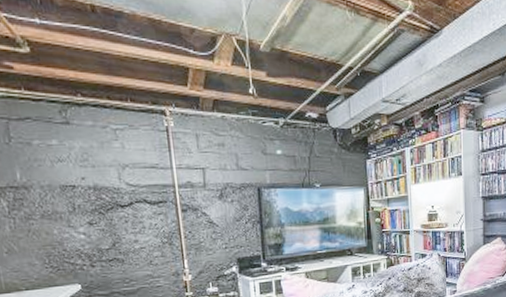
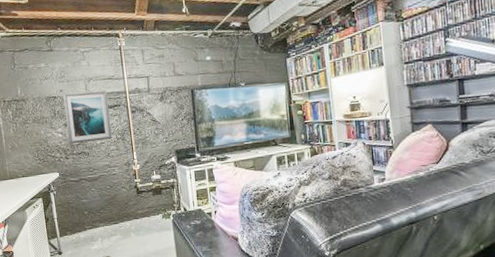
wall art: none [85,181,157,248] -> present [62,90,113,144]

